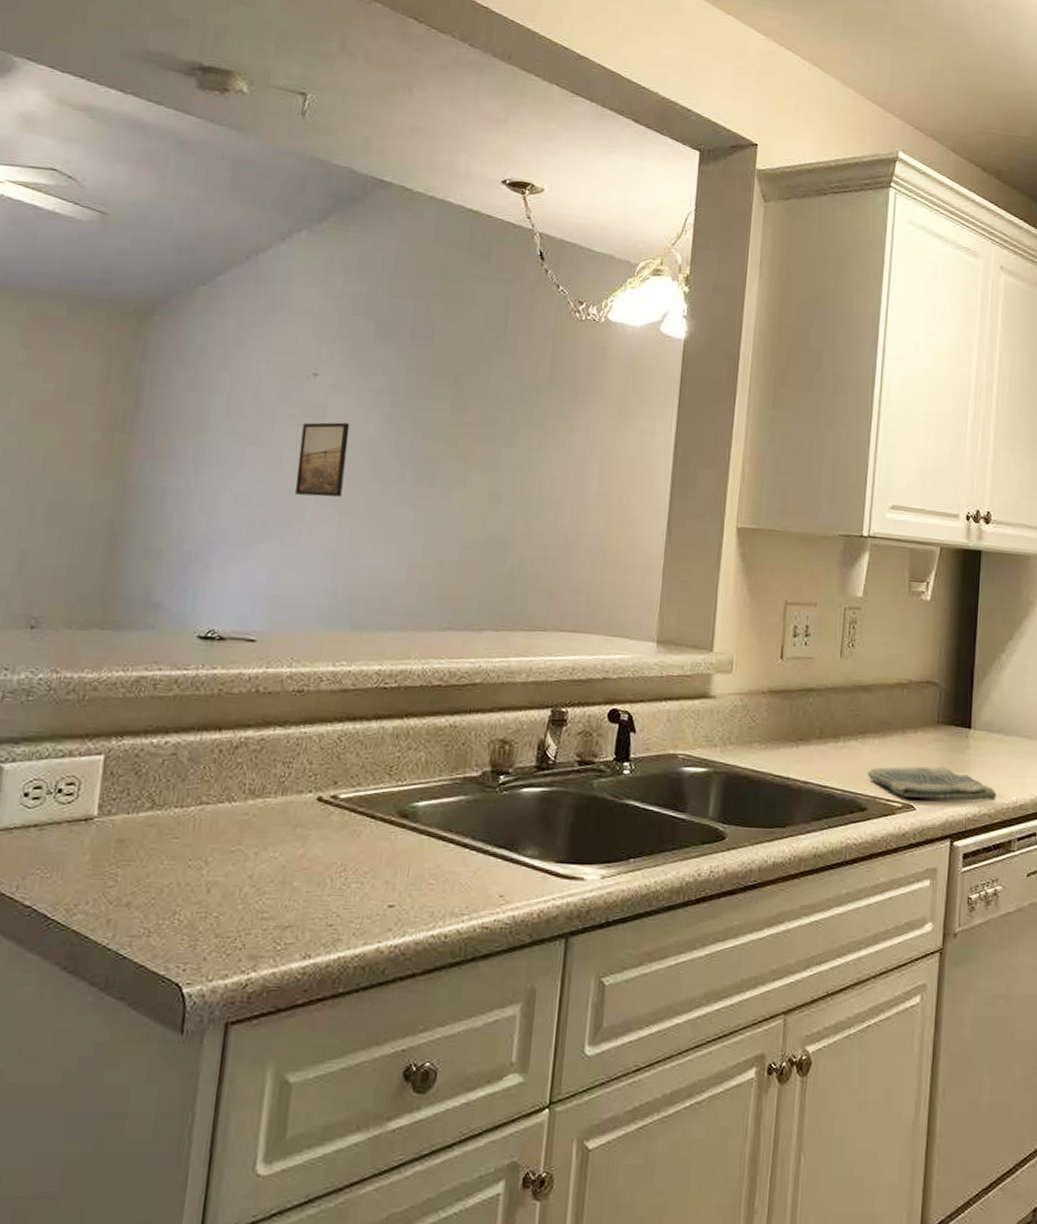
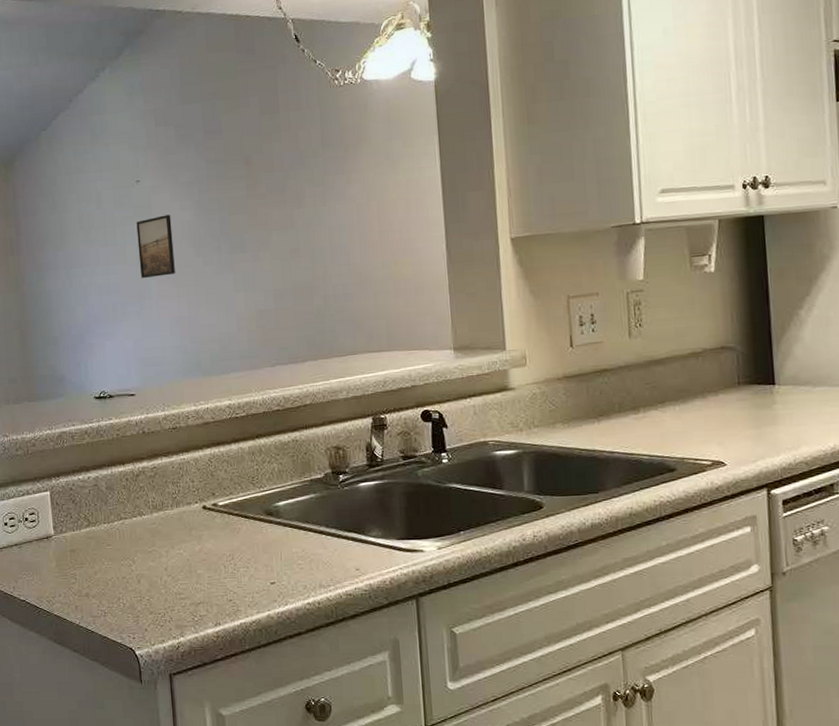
dish towel: present [867,765,997,801] -> none [671,422,812,455]

